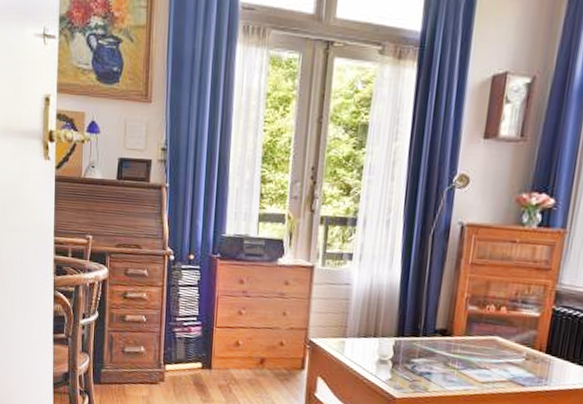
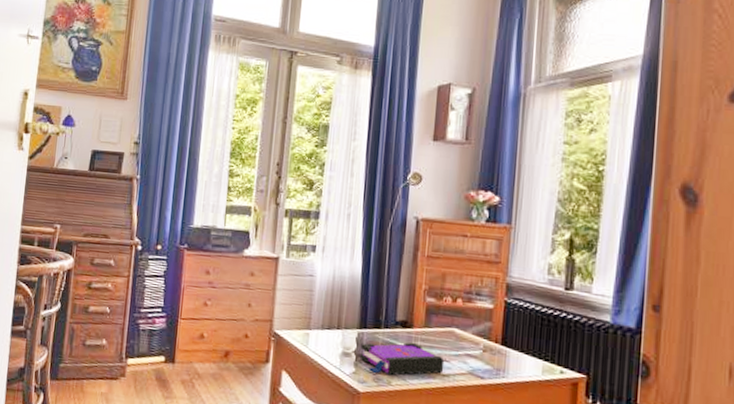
board game: none [396,350,485,383] -> present [360,342,445,376]

